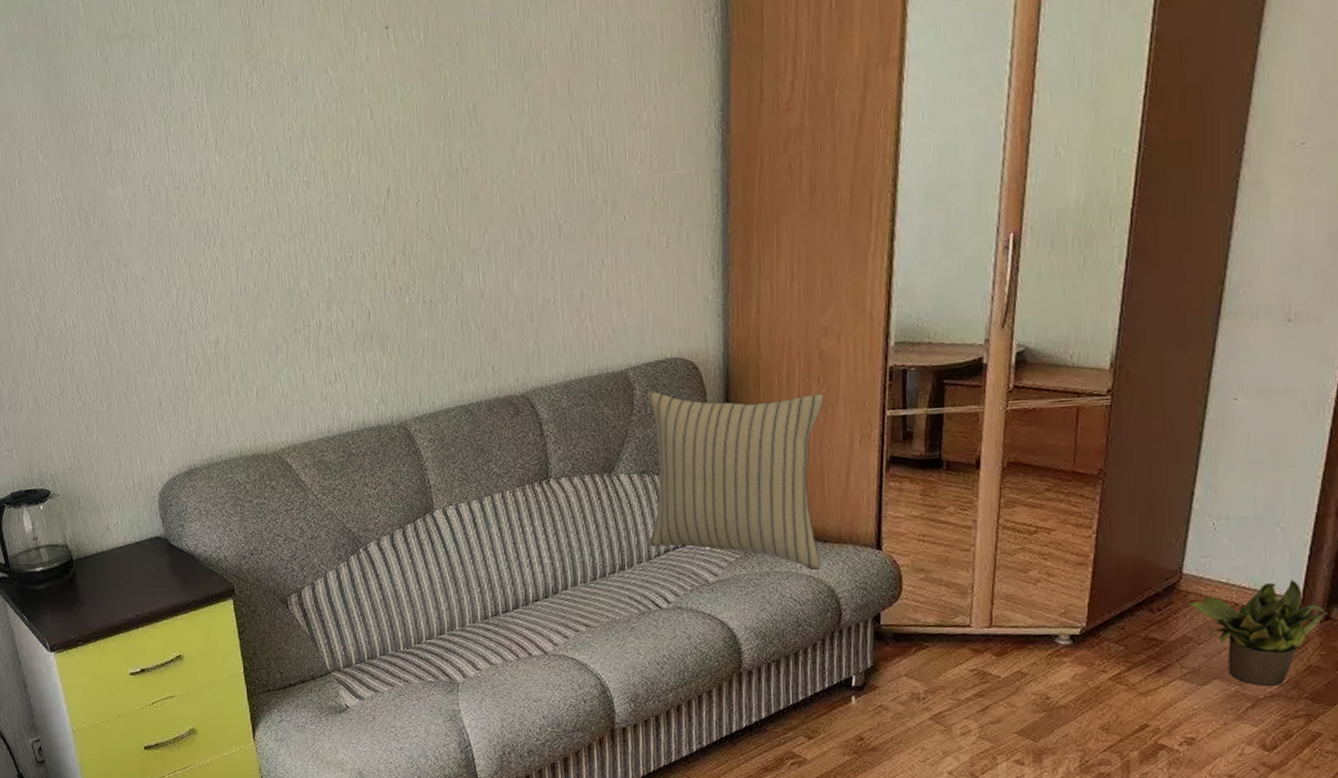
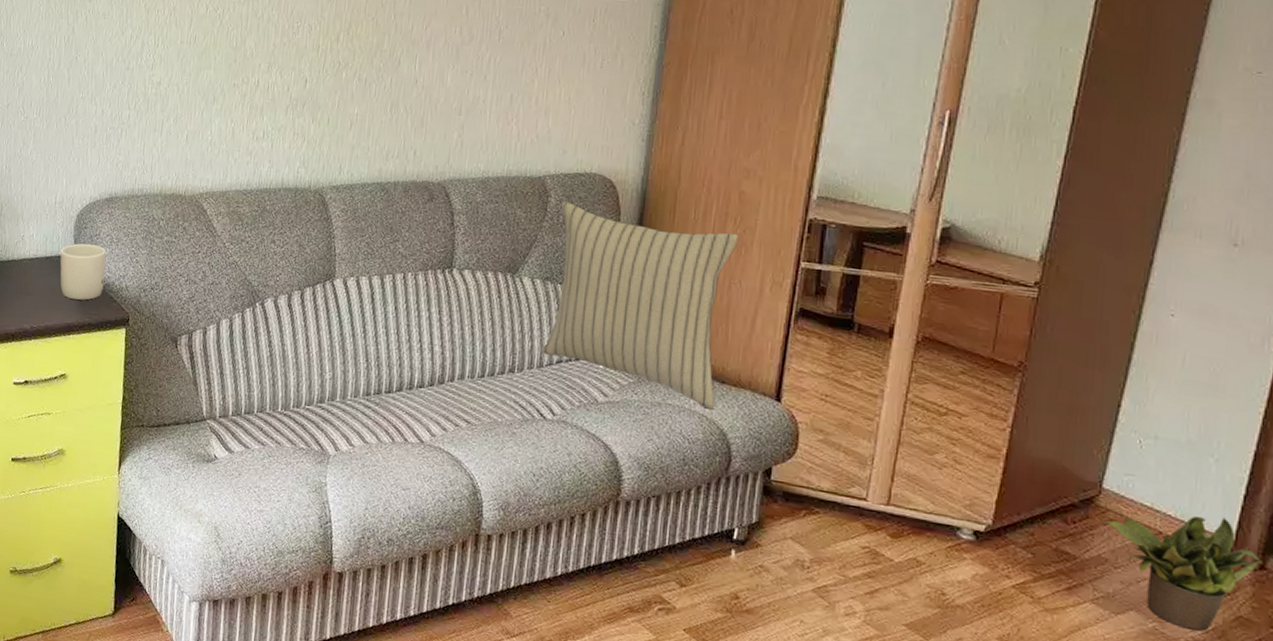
mug: none [149,520,202,580] -> present [59,243,107,301]

